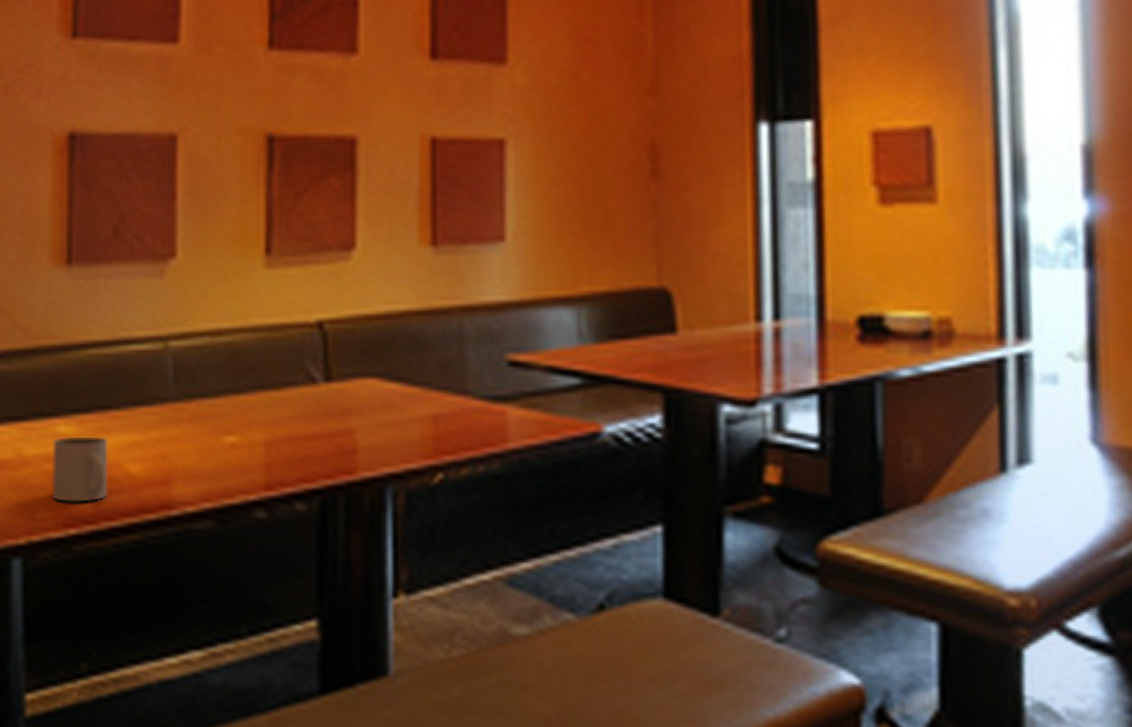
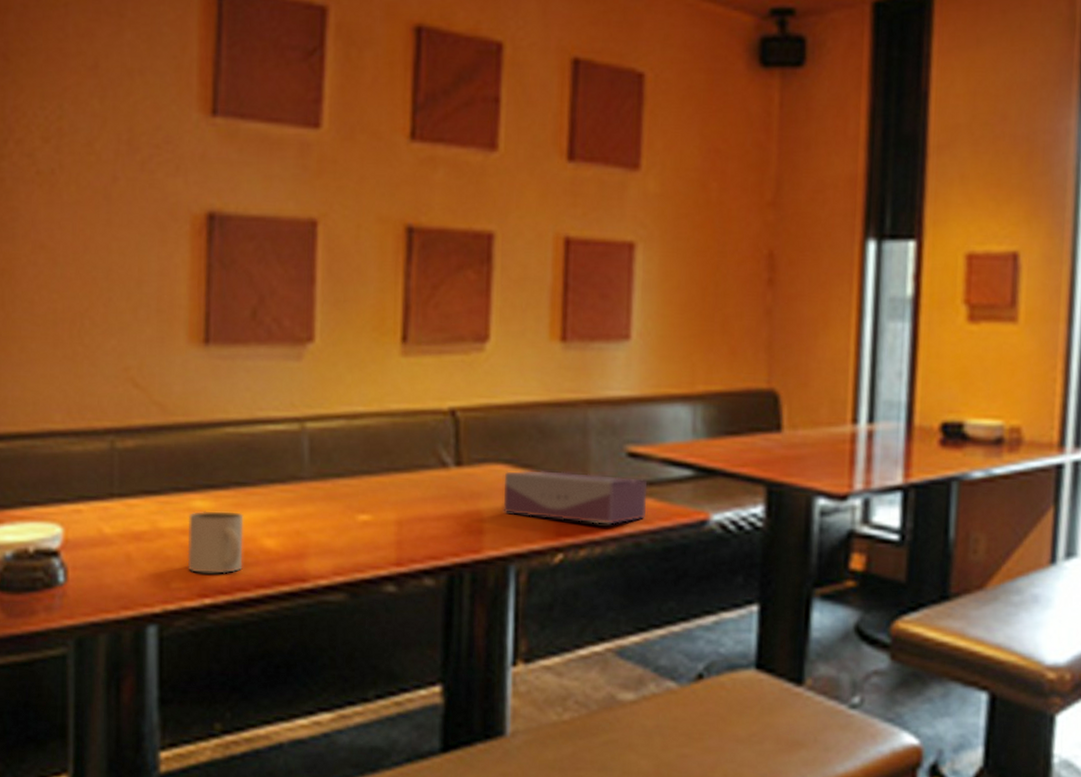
tissue box: none [376,384,532,440] -> present [503,470,648,525]

